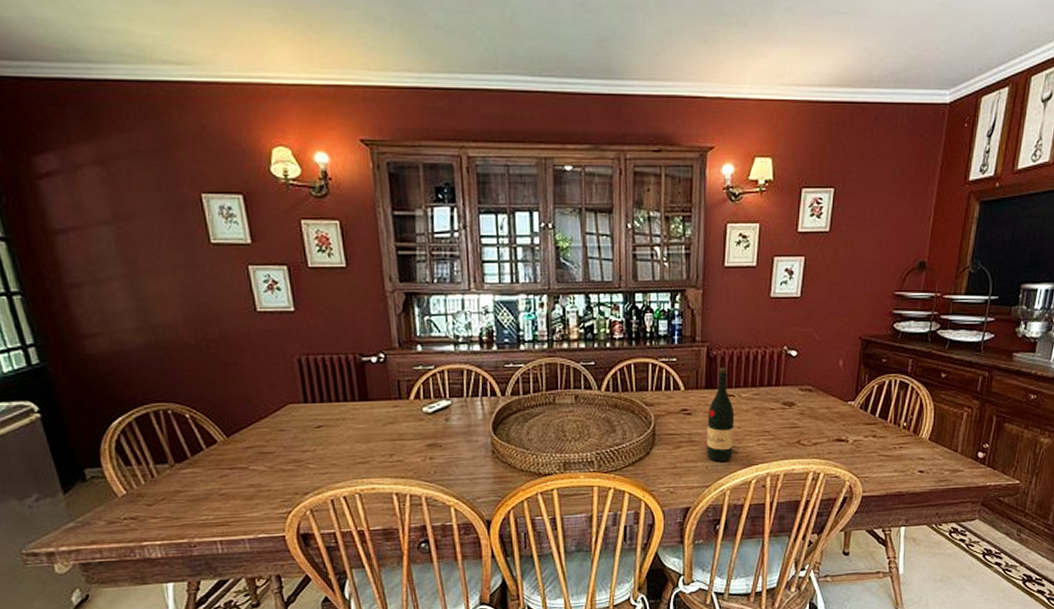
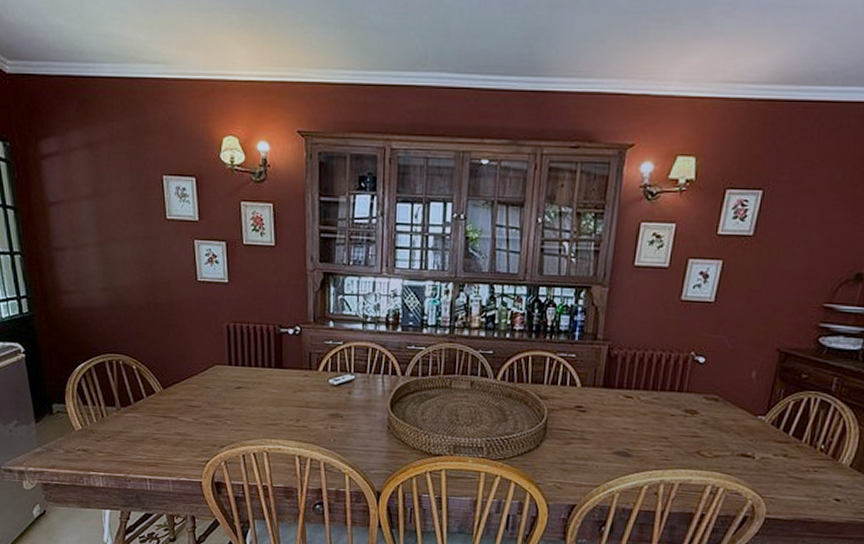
wine bottle: present [707,367,735,462] -> none [598,367,632,463]

